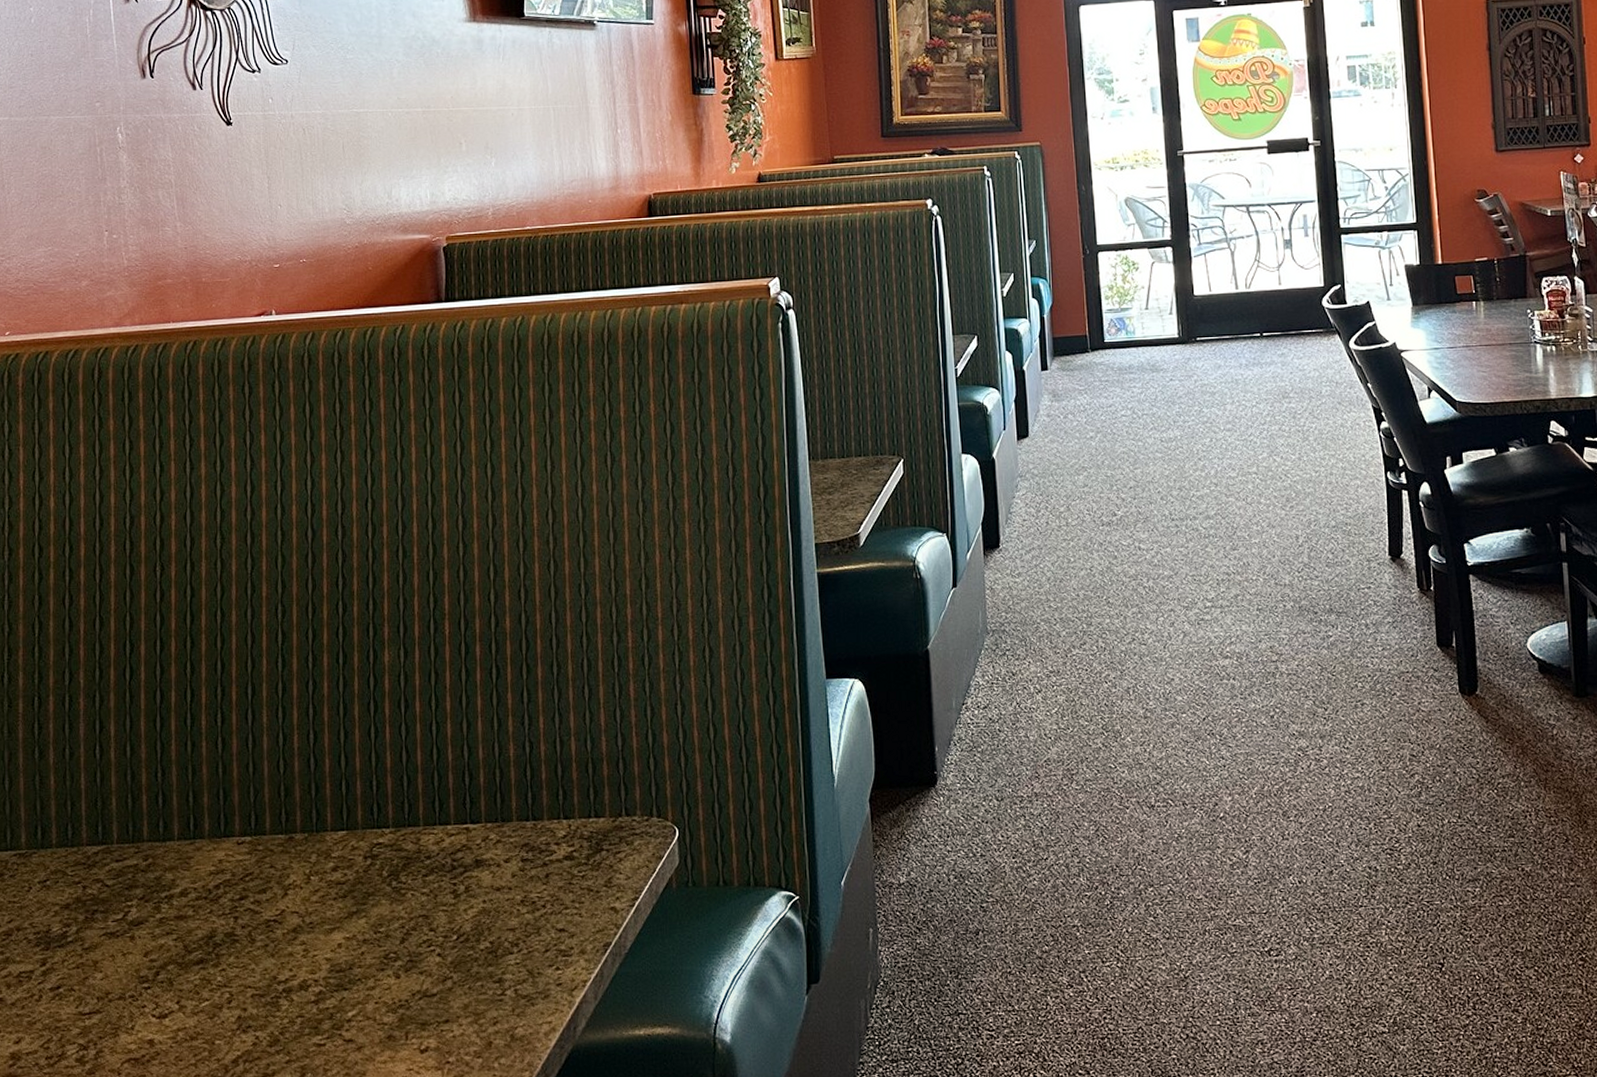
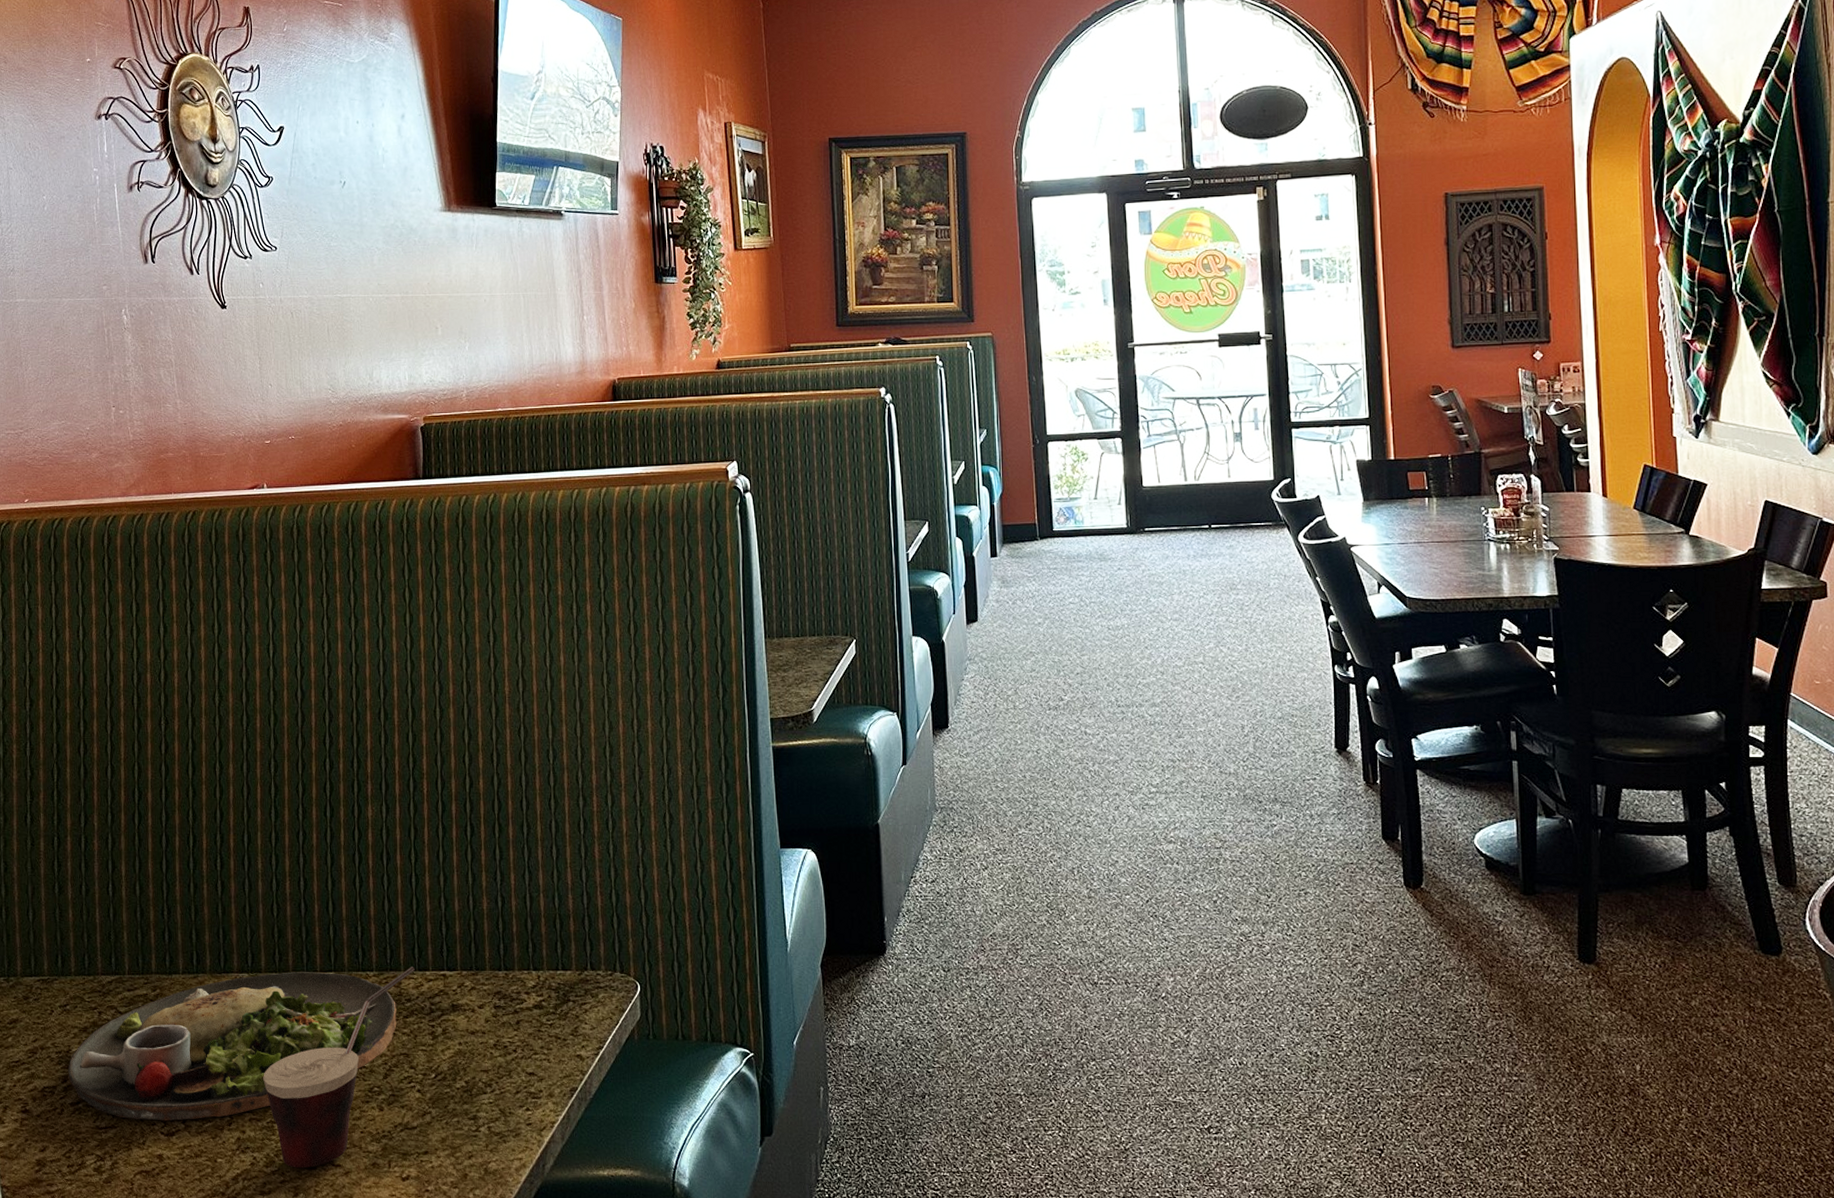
dinner plate: none [47,831,415,1003] -> present [68,971,397,1121]
cup: none [267,821,435,1046] -> present [263,967,415,1169]

